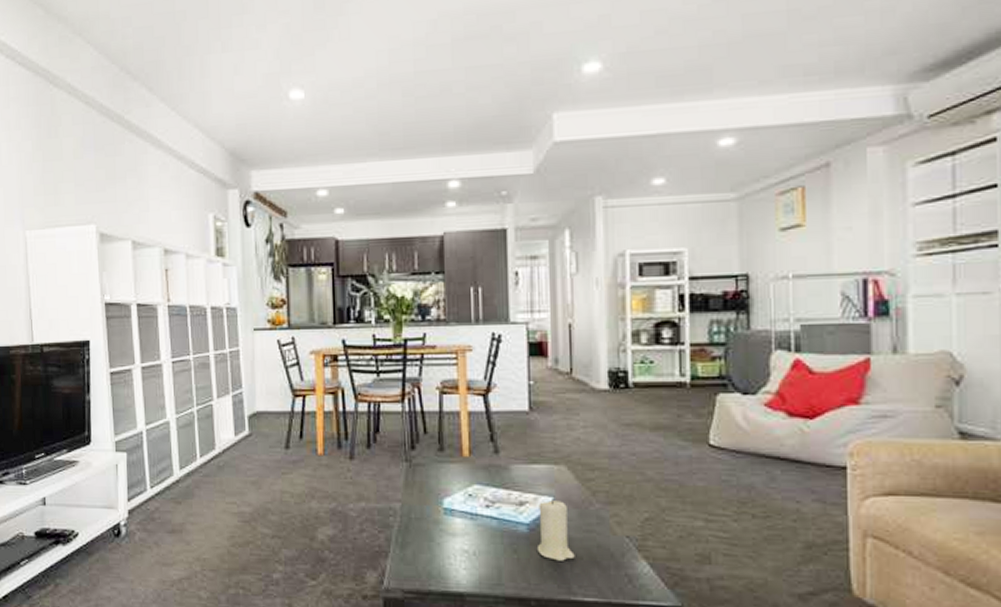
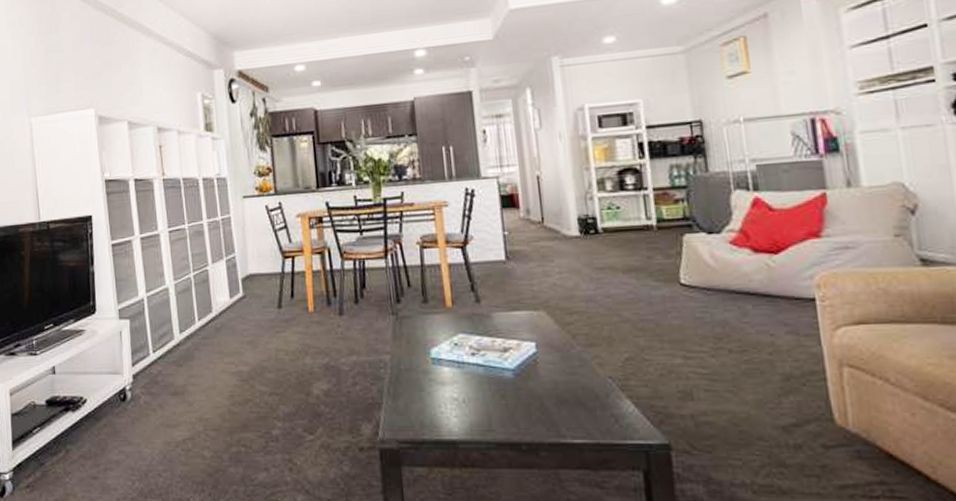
candle: present [536,499,575,561] -> none [522,344,561,404]

